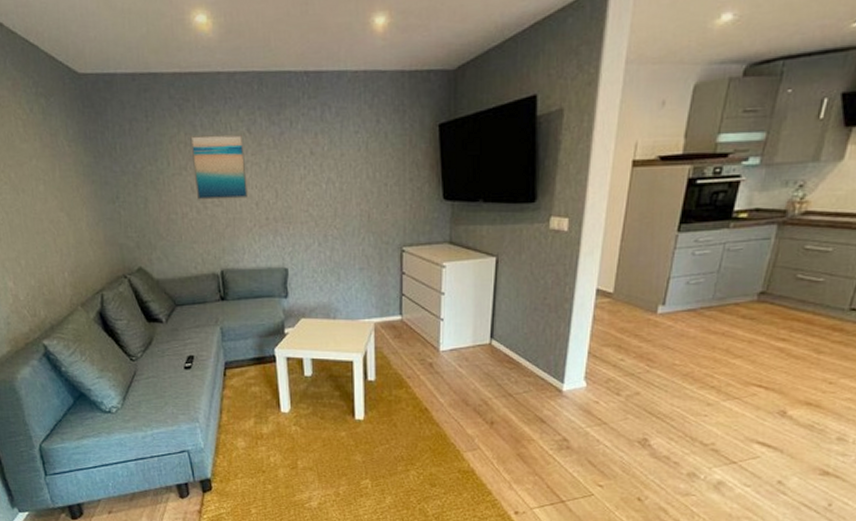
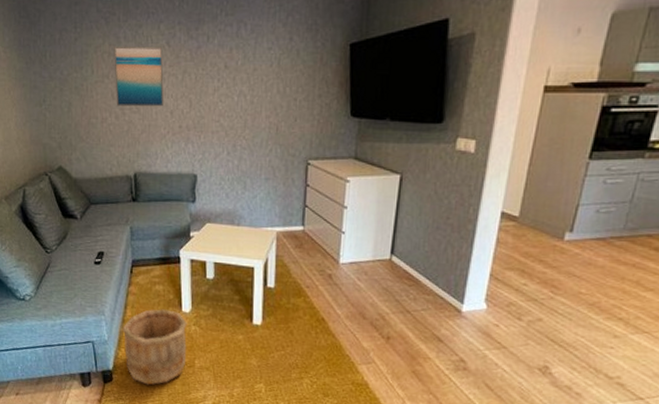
wooden bucket: none [219,411,289,491] -> present [122,309,187,385]

